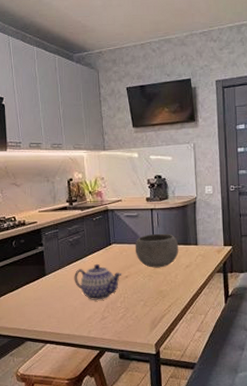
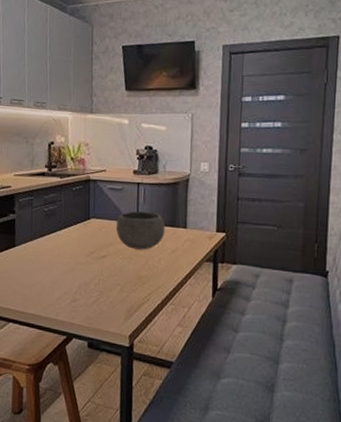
teapot: present [74,263,122,300] -> none [45,238,99,280]

